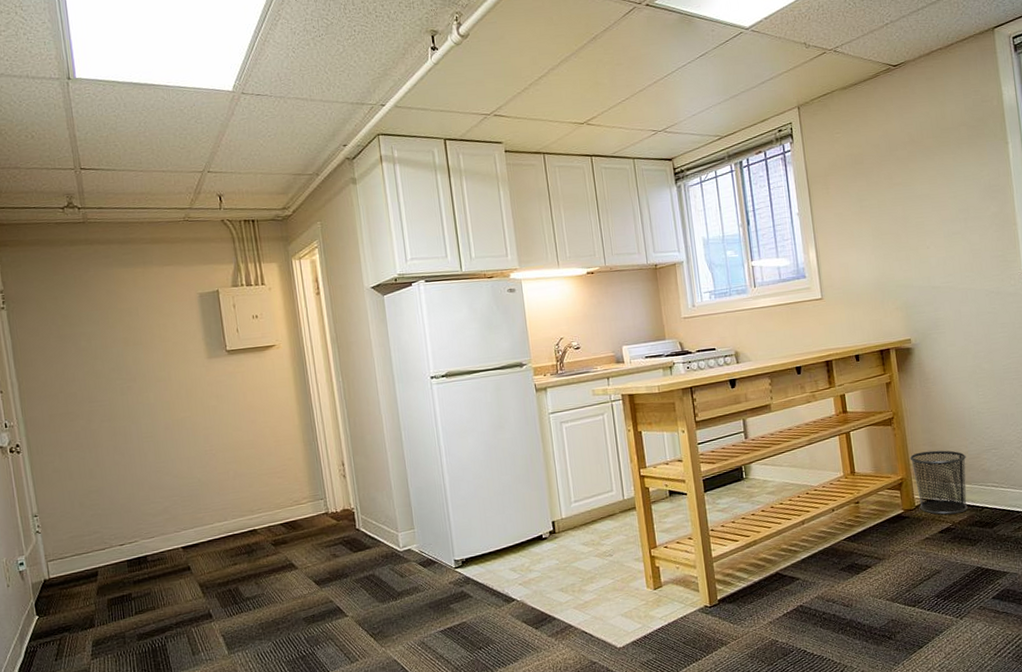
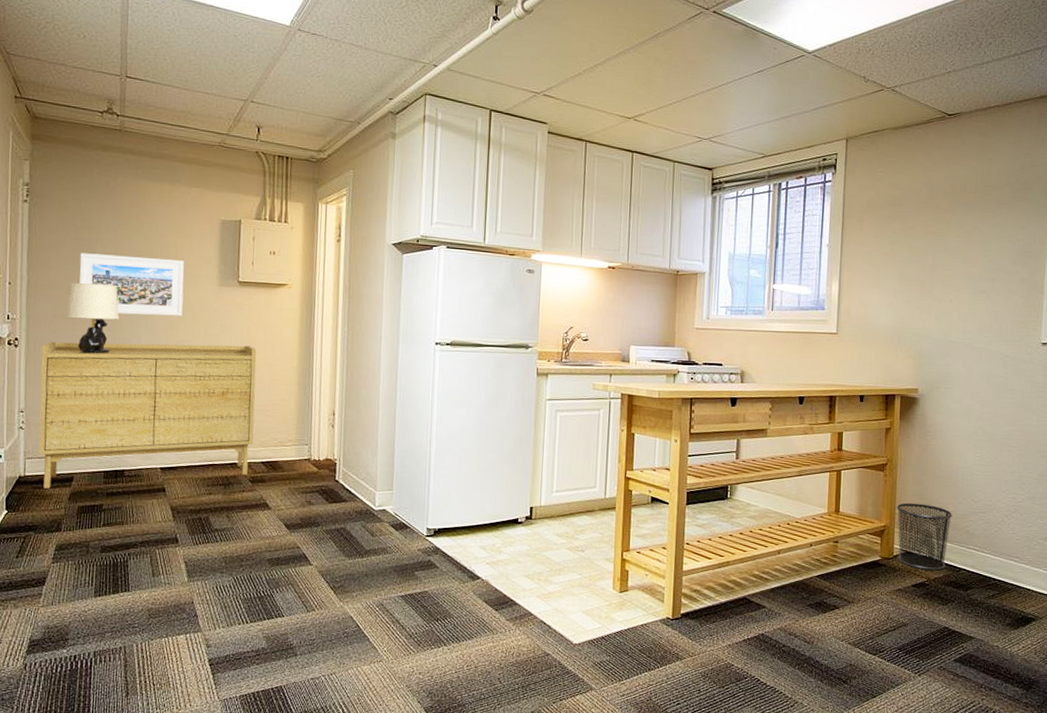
sideboard: none [44,412,269,588] -> present [39,342,257,489]
table lamp: none [62,375,116,448] -> present [66,282,120,354]
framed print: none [66,340,177,403] -> present [79,253,184,316]

